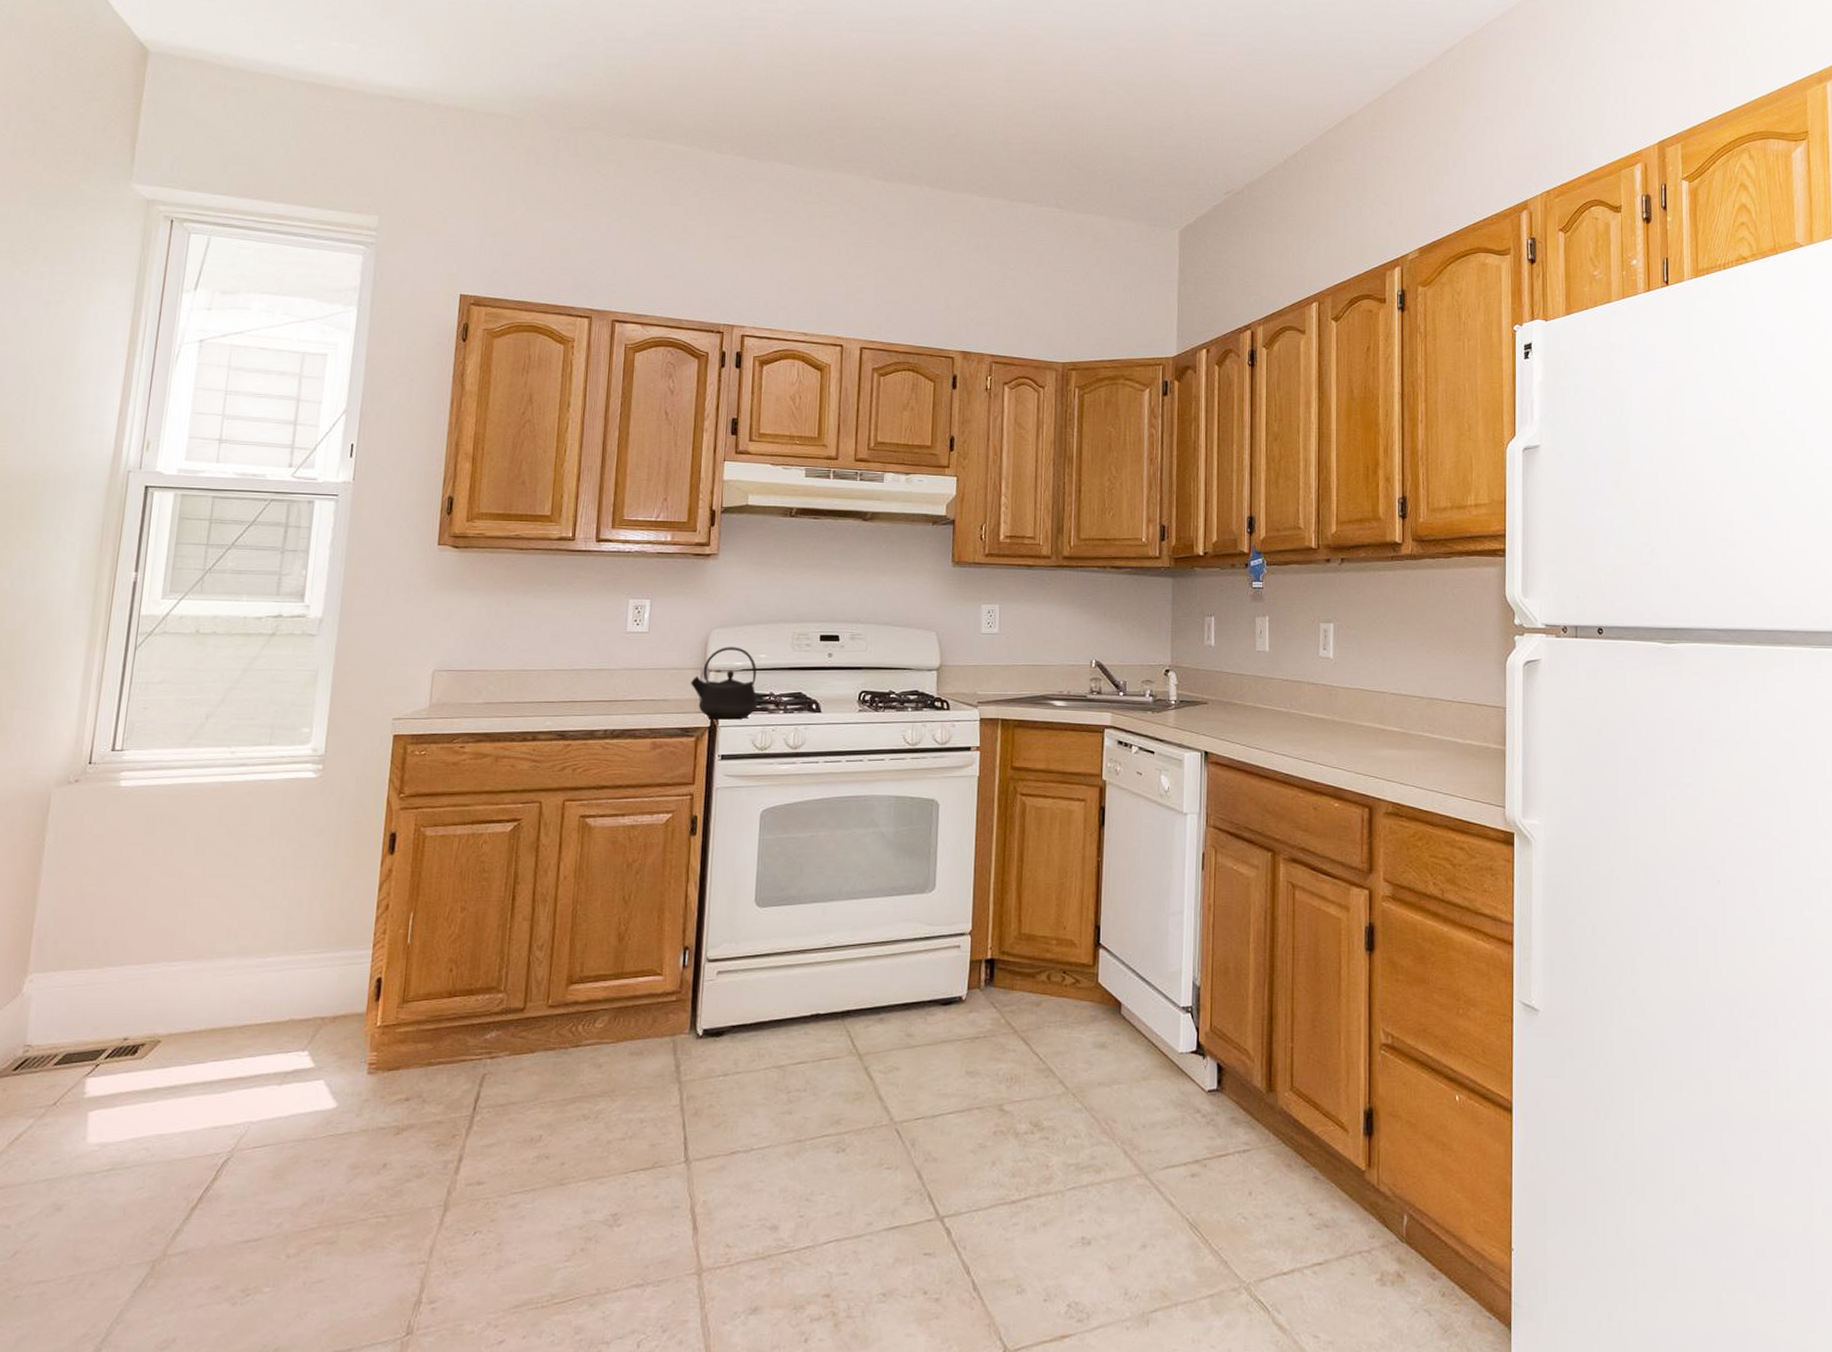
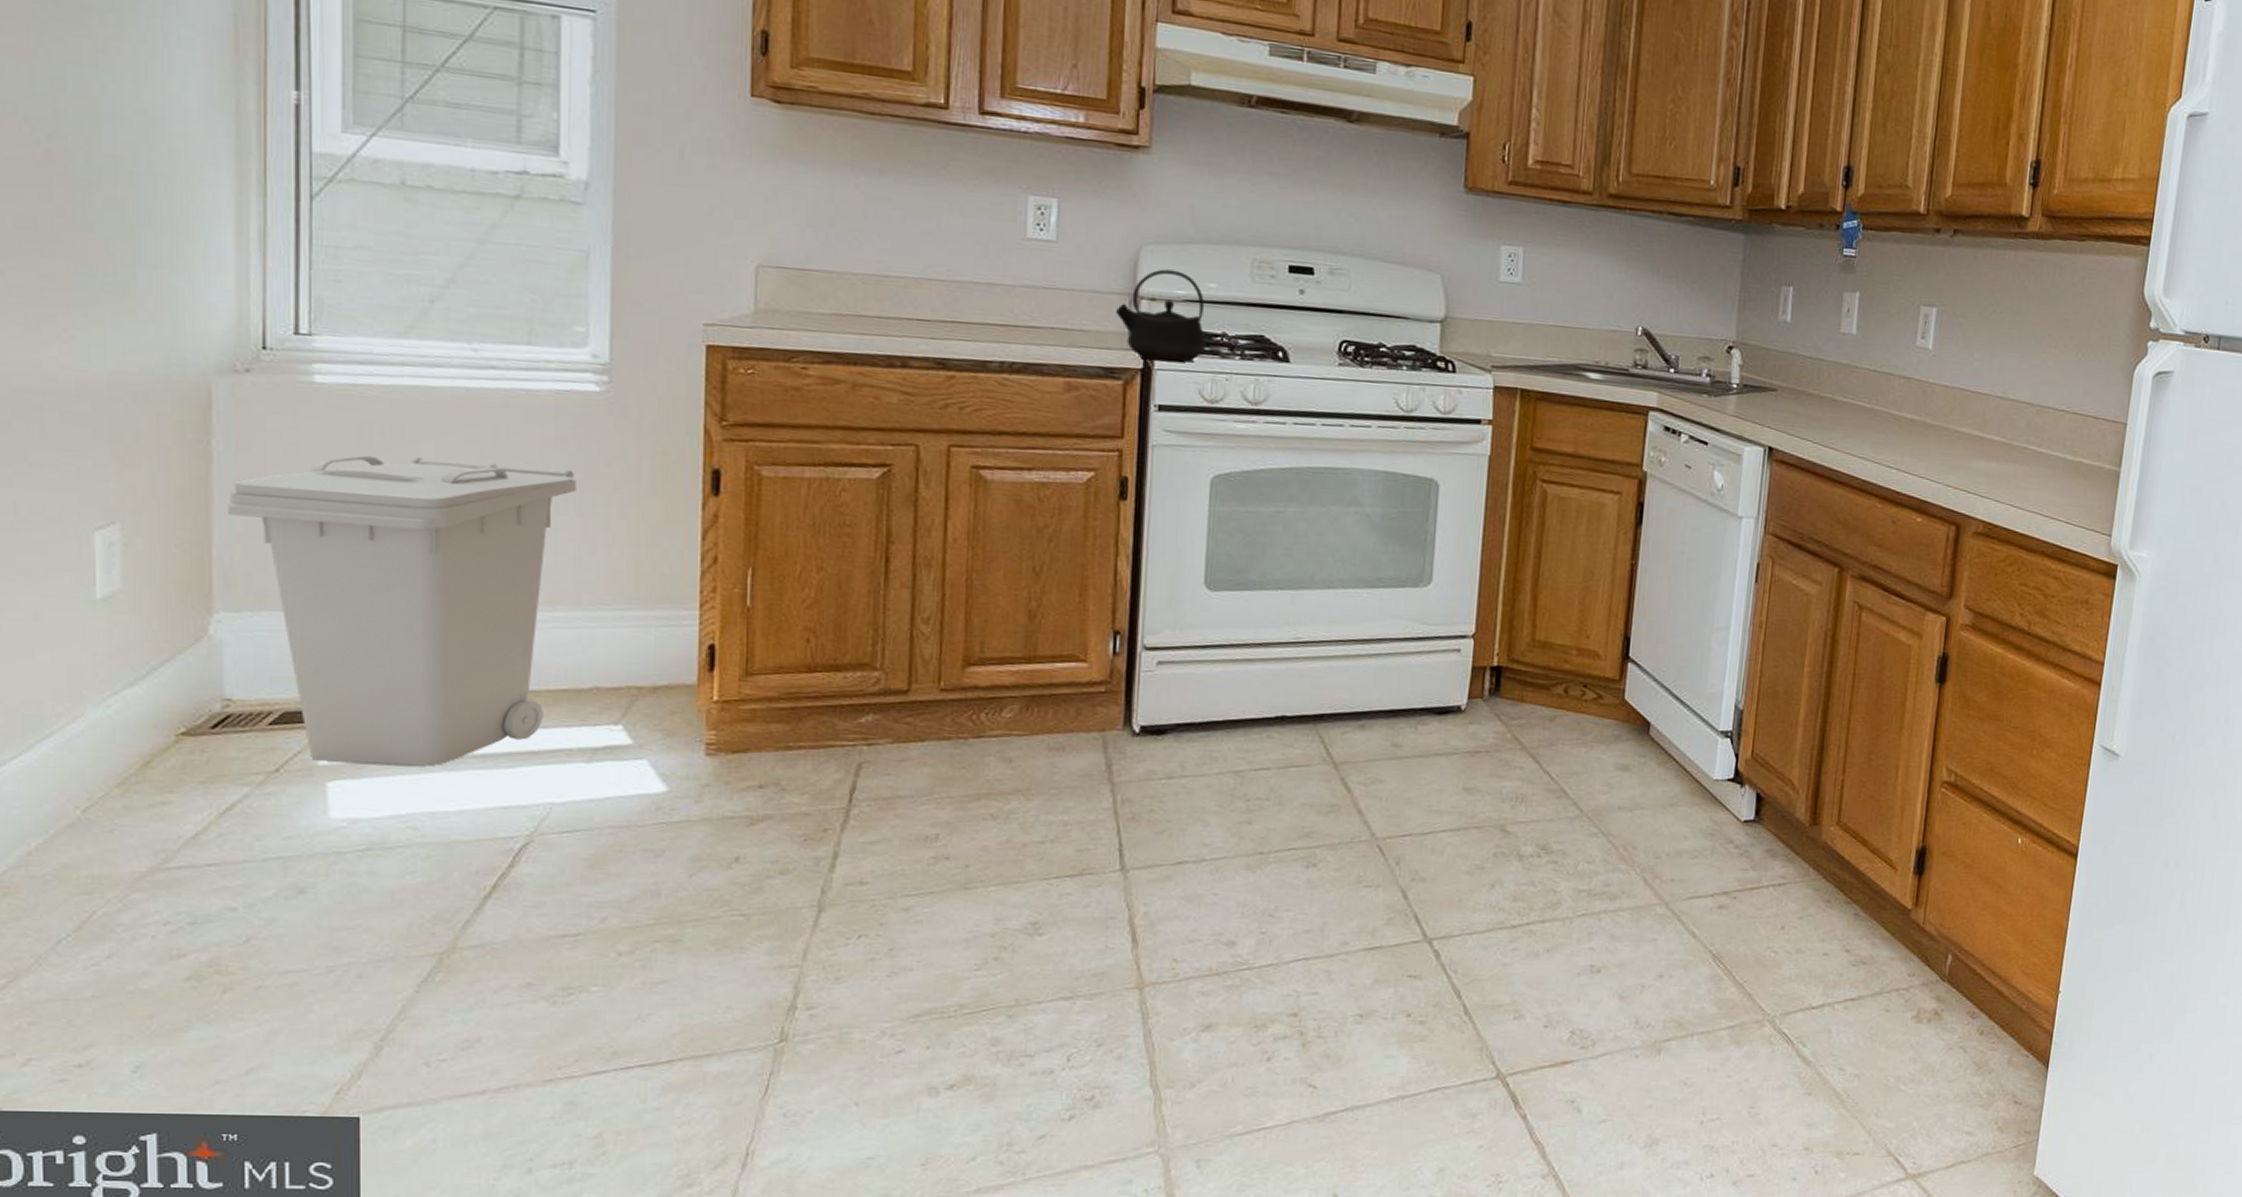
recycling bin: none [49,839,293,1094] -> present [228,455,576,766]

